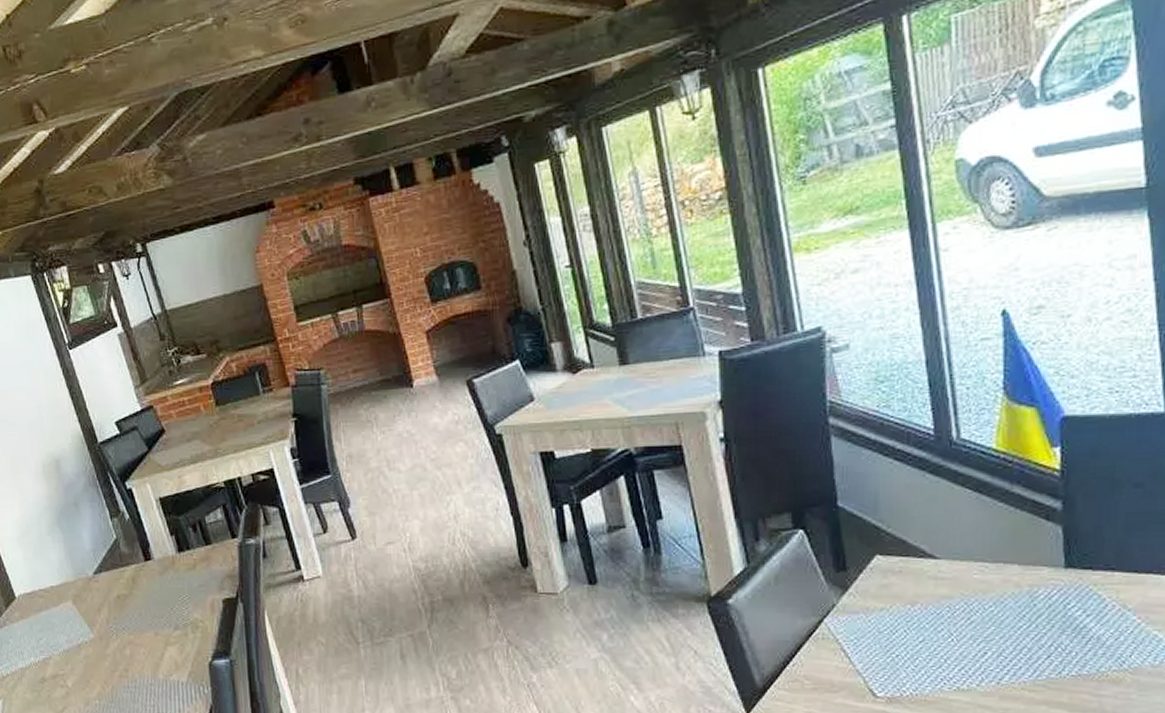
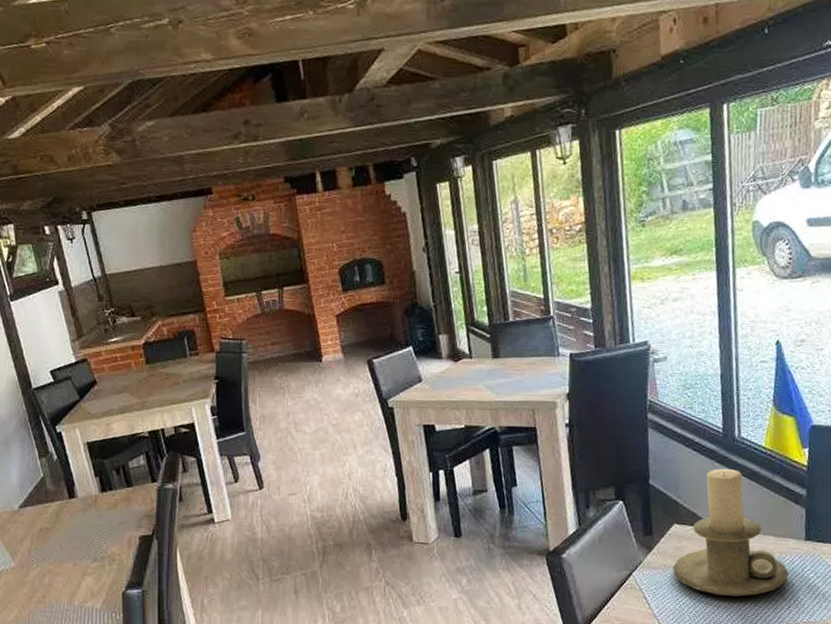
candle holder: none [879,481,1046,644] -> present [673,469,790,597]

